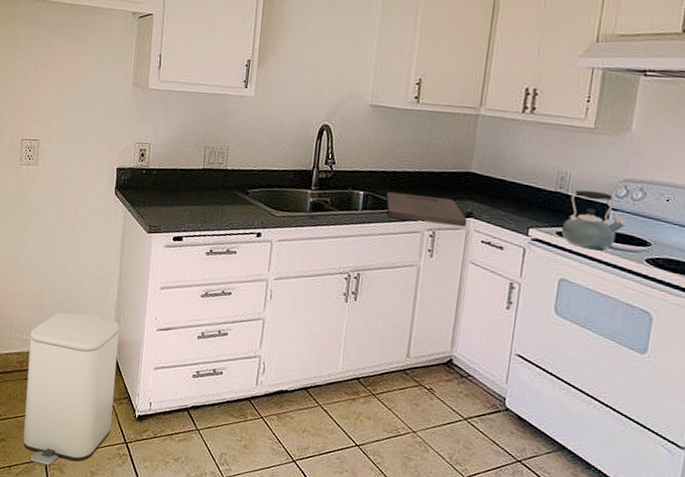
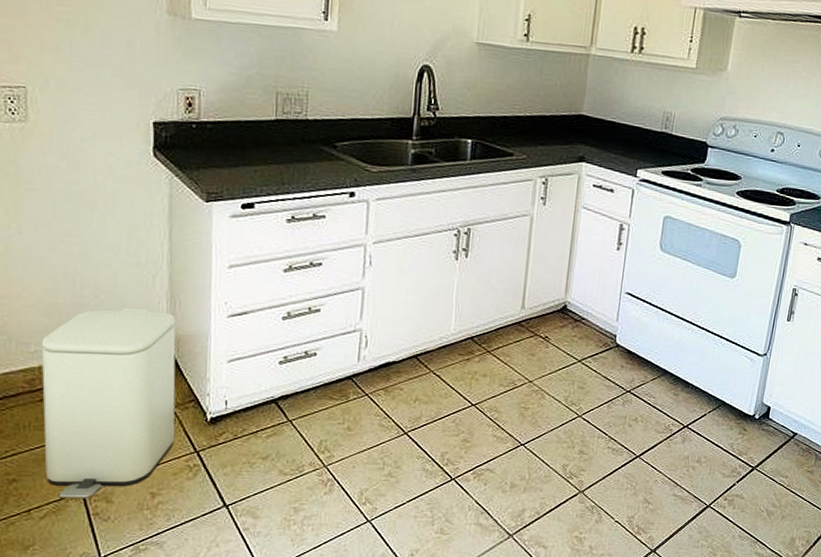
cutting board: present [386,191,467,227] -> none [496,138,579,172]
kettle: present [561,190,627,250] -> none [666,129,722,187]

